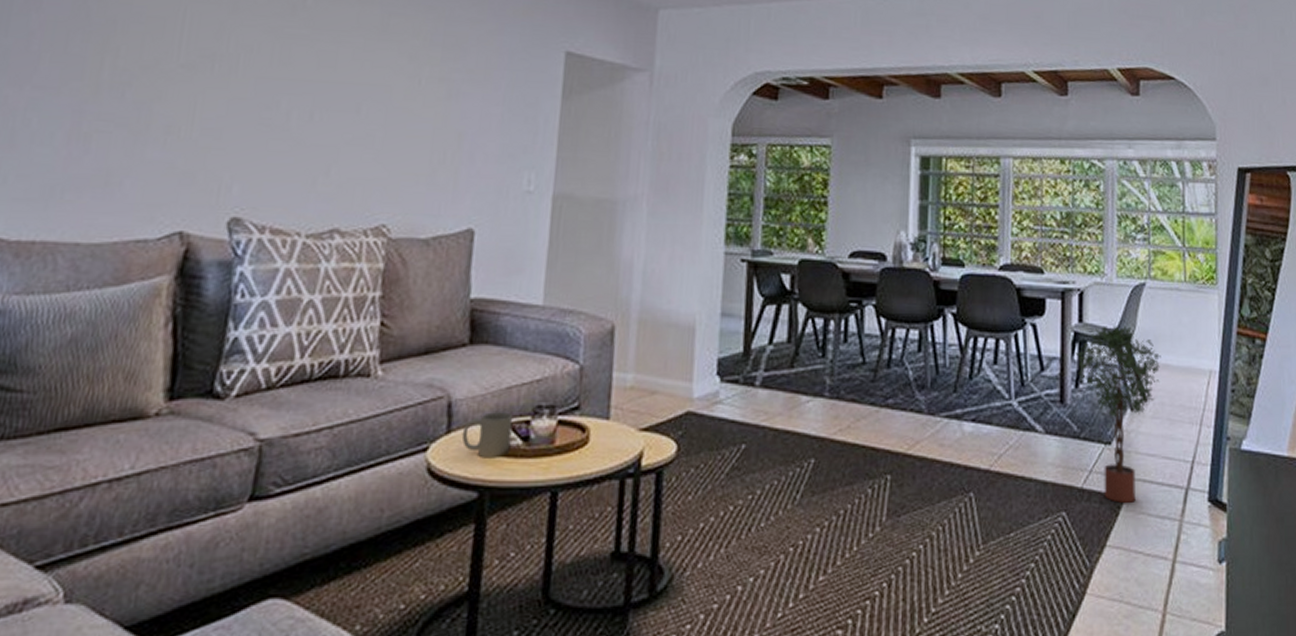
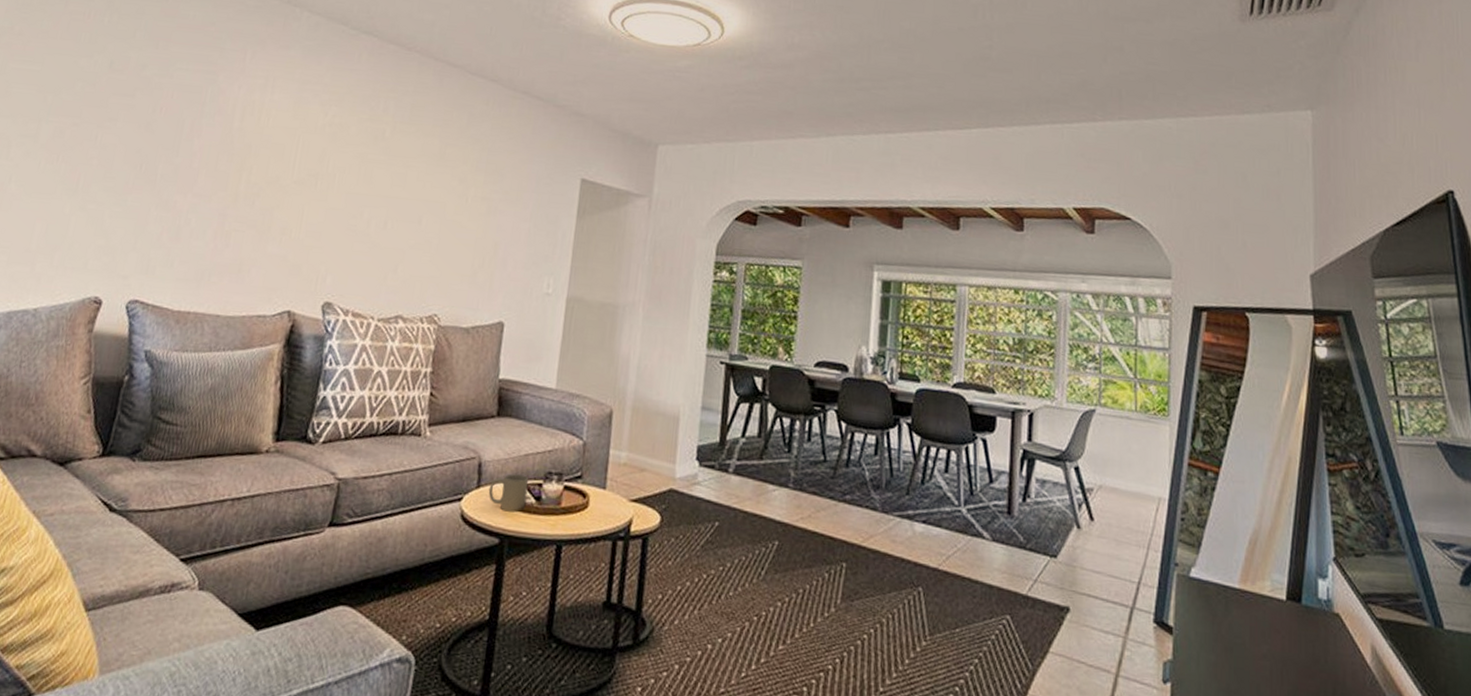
potted tree: present [1076,326,1161,503] -> none [1024,446,1109,615]

